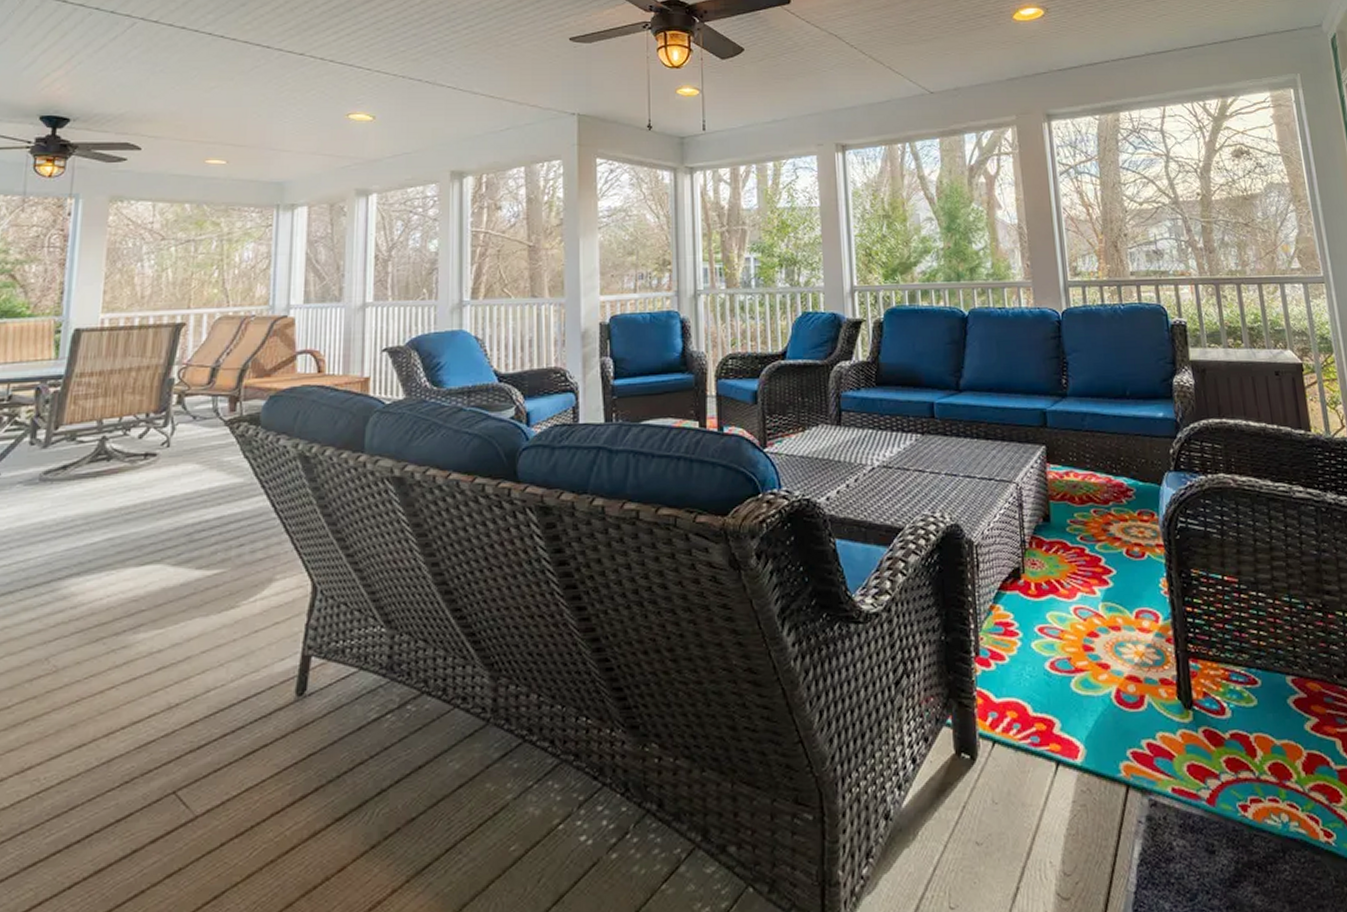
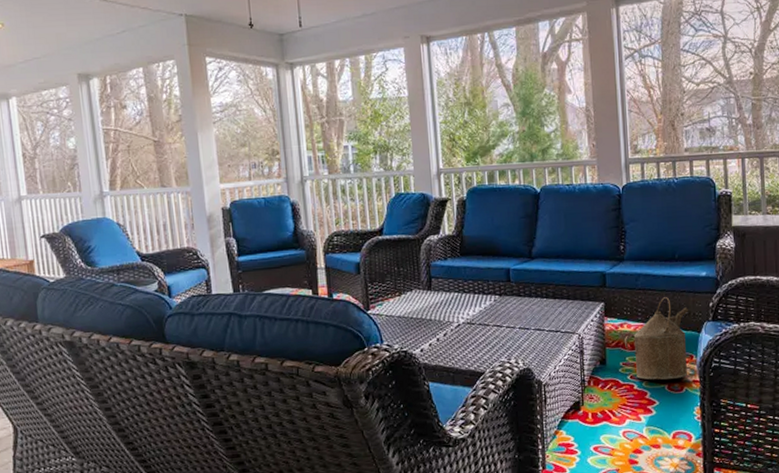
watering can: none [1071,441,1149,543] -> present [625,297,689,380]

